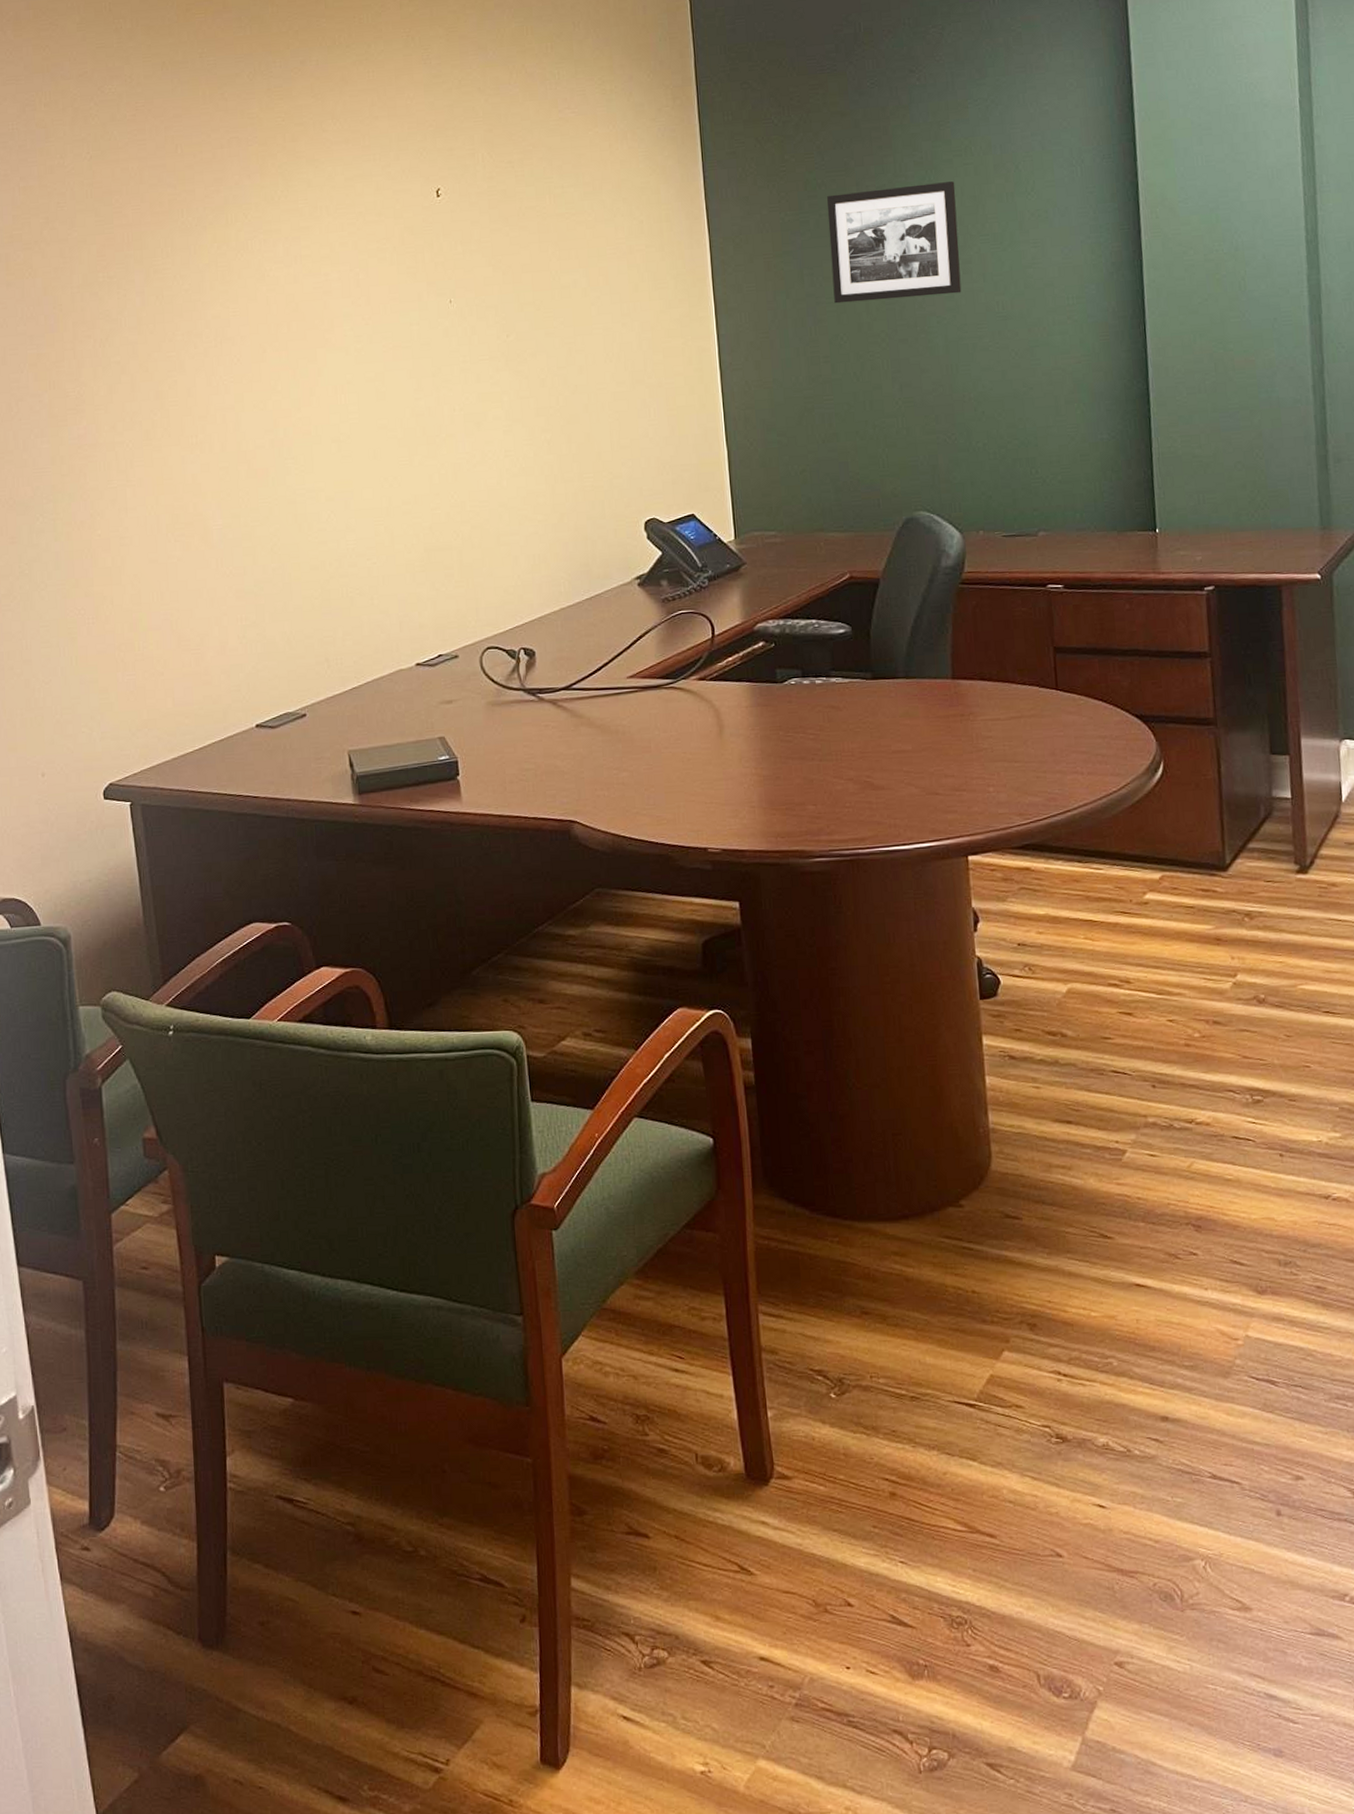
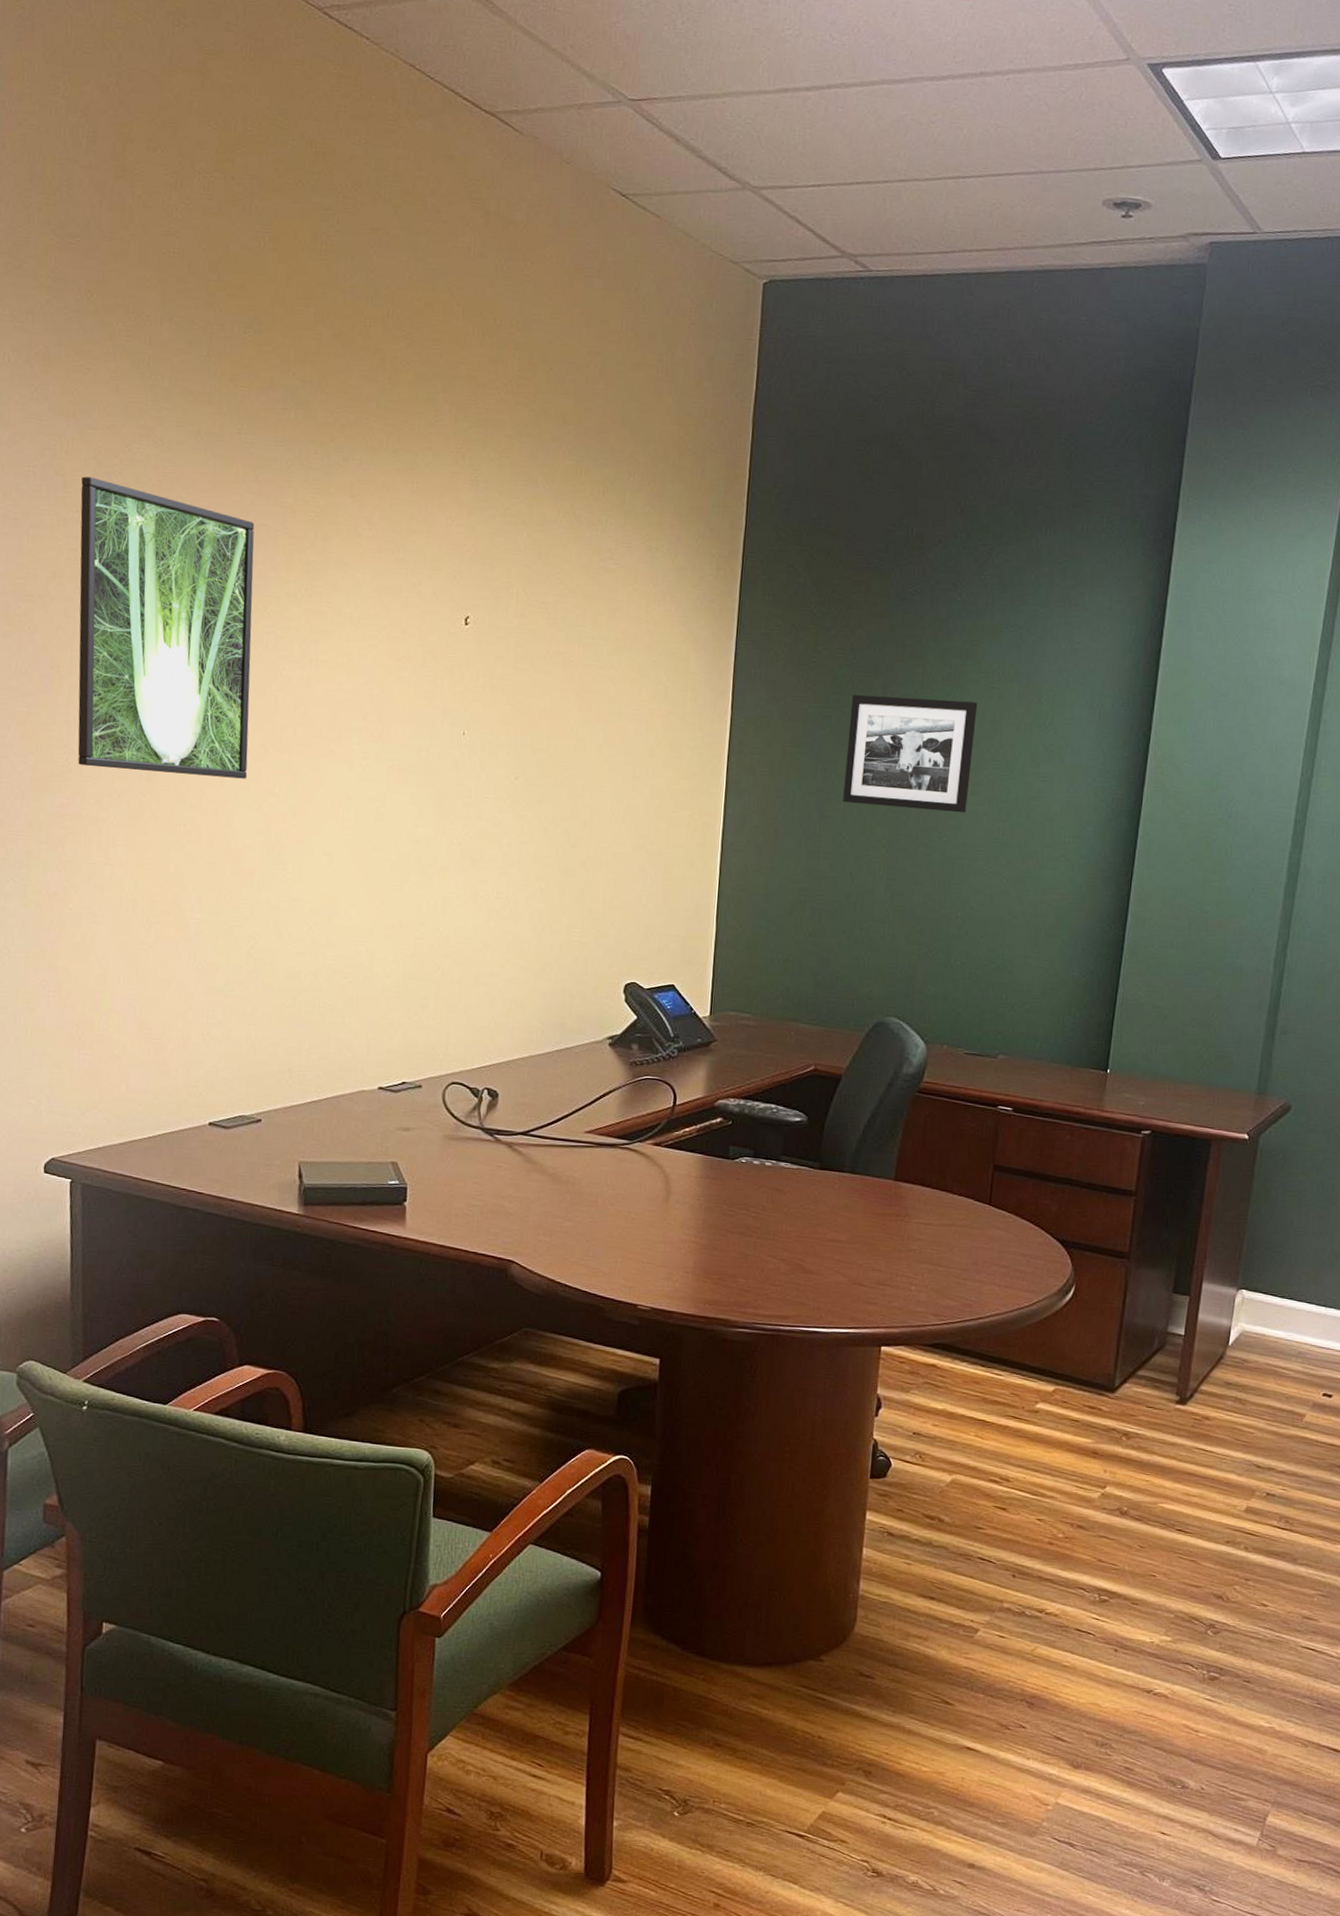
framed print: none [62,123,250,396] -> present [77,476,255,779]

